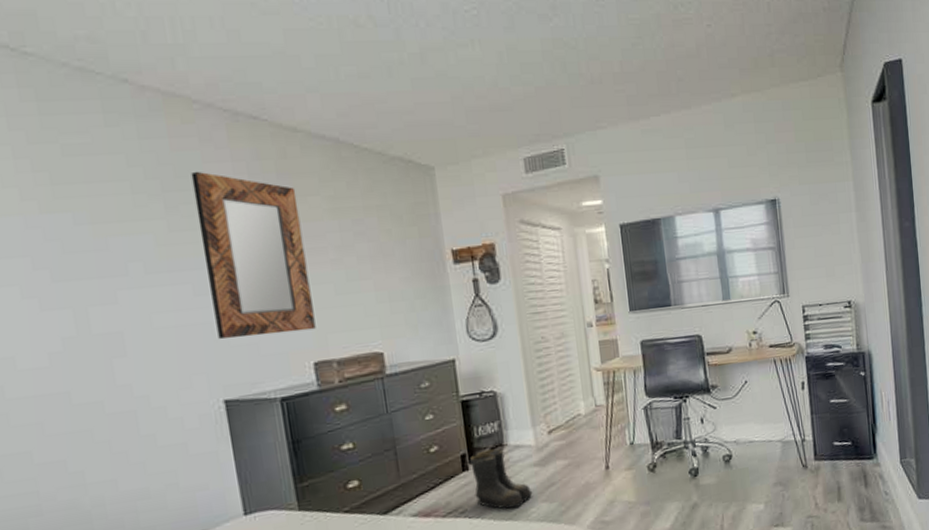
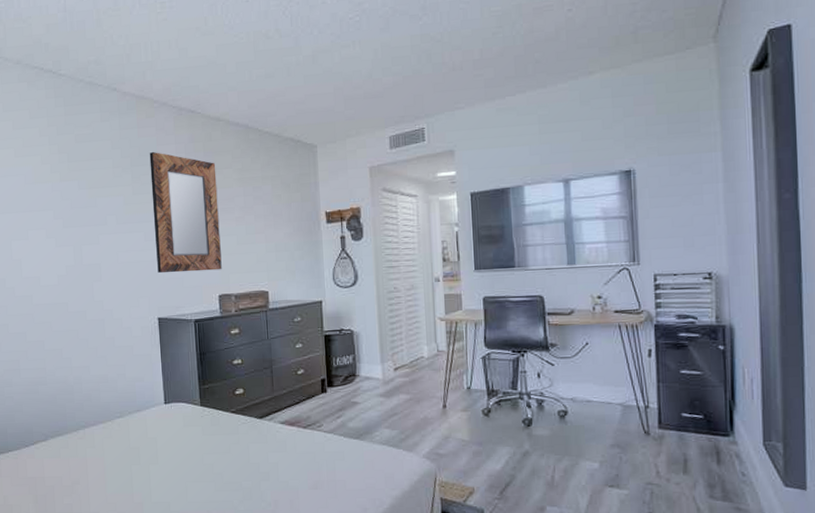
boots: present [469,449,533,509] -> none [327,378,378,430]

